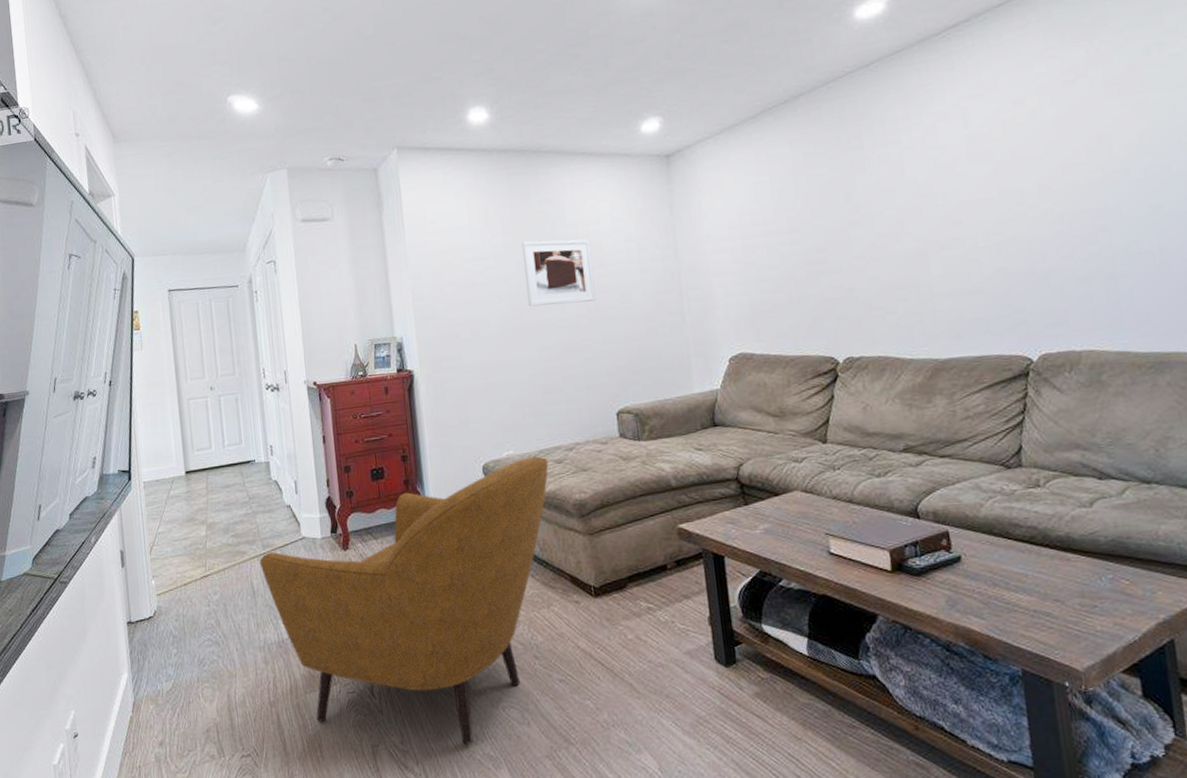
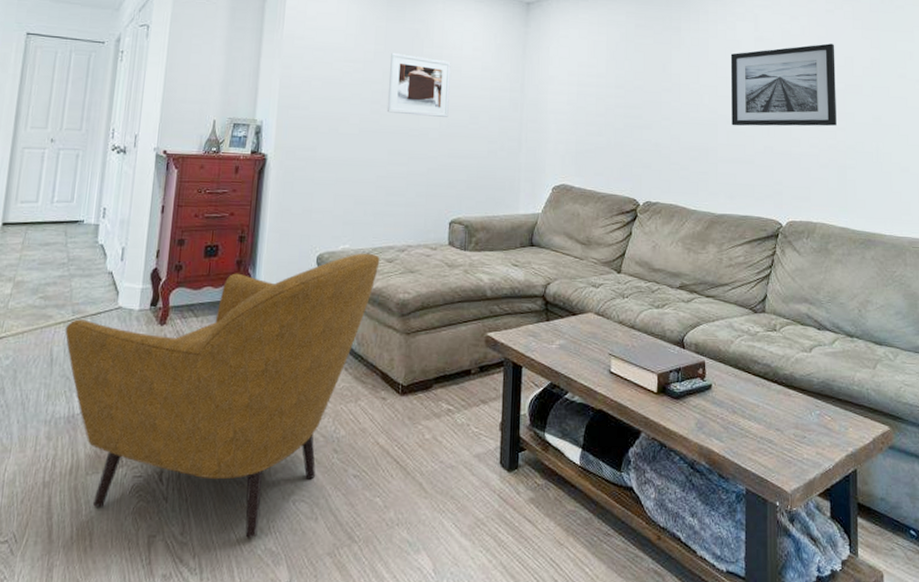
wall art: none [934,123,1096,251] -> present [730,43,837,127]

